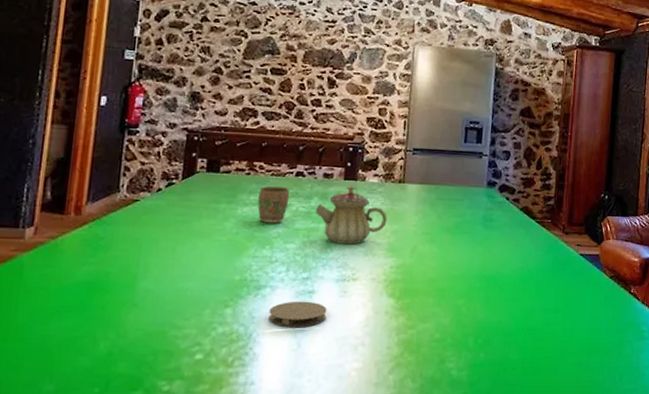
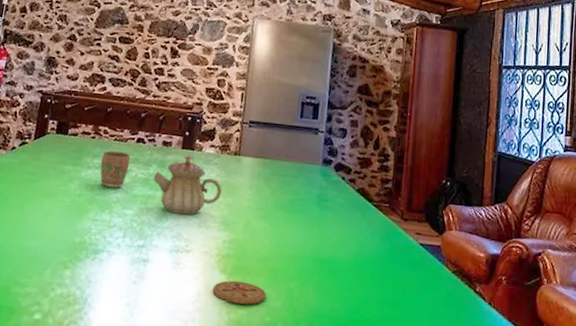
coaster: present [268,301,327,328] -> none [104,268,160,297]
coaster: none [381,303,435,325] -> present [212,280,267,305]

